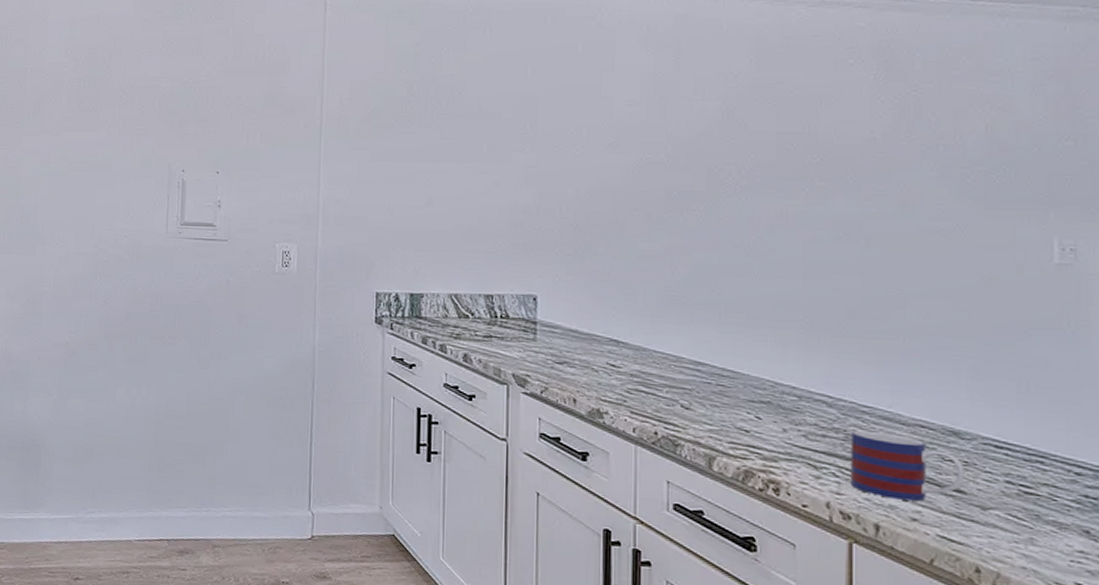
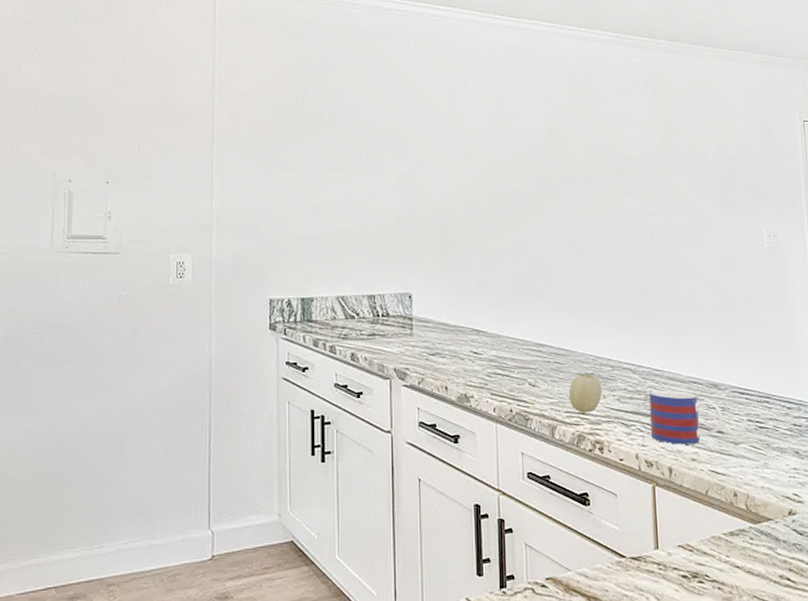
fruit: none [734,401,782,447] -> present [568,374,602,413]

